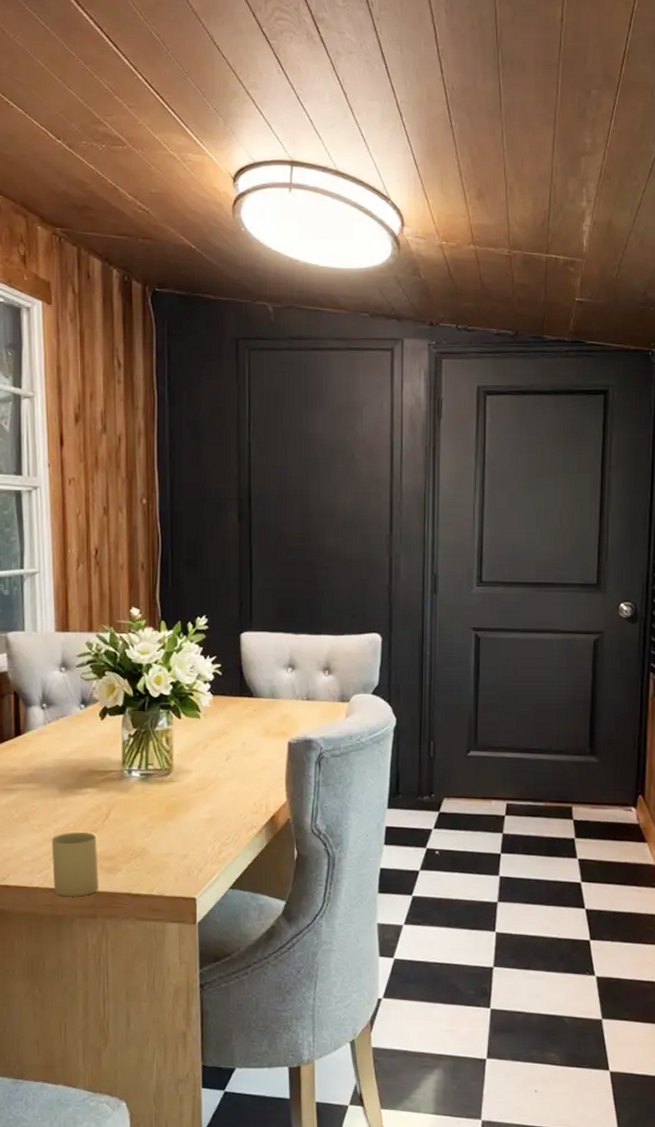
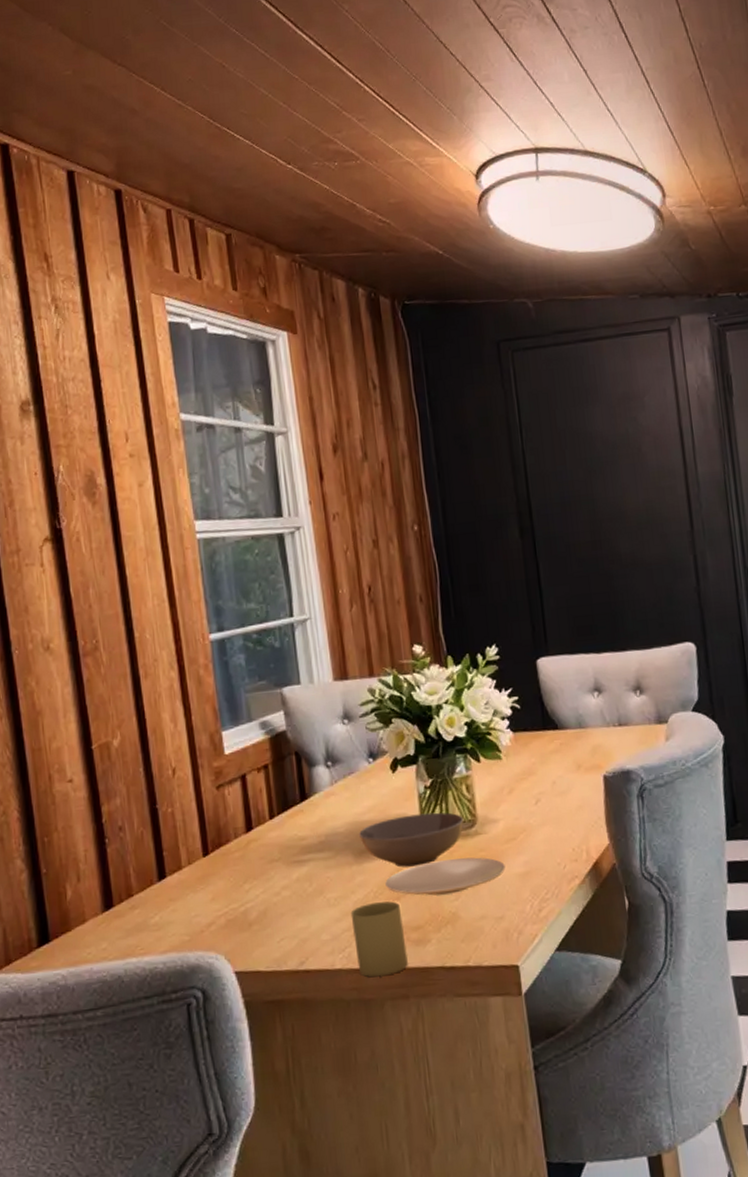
bowl: none [65,759,161,804] -> present [358,812,464,867]
plate: none [85,801,193,831] -> present [385,857,505,896]

